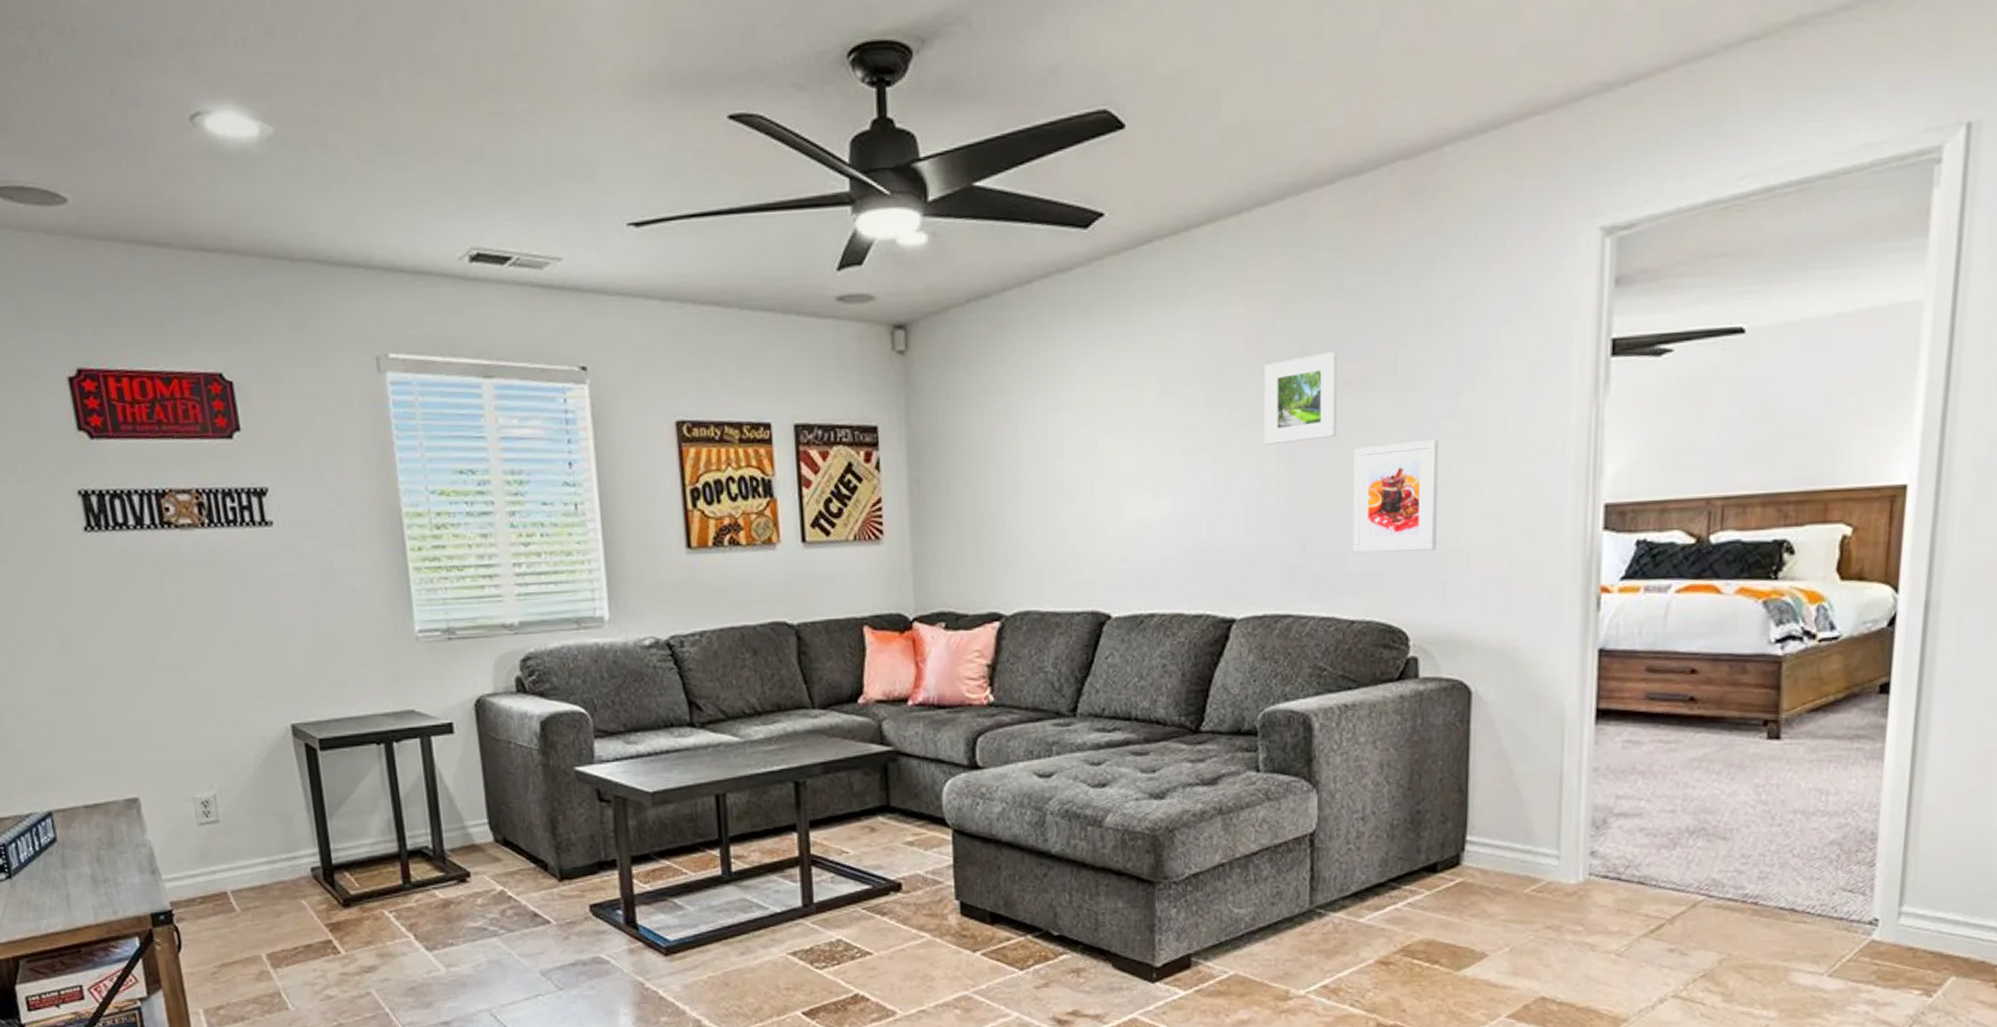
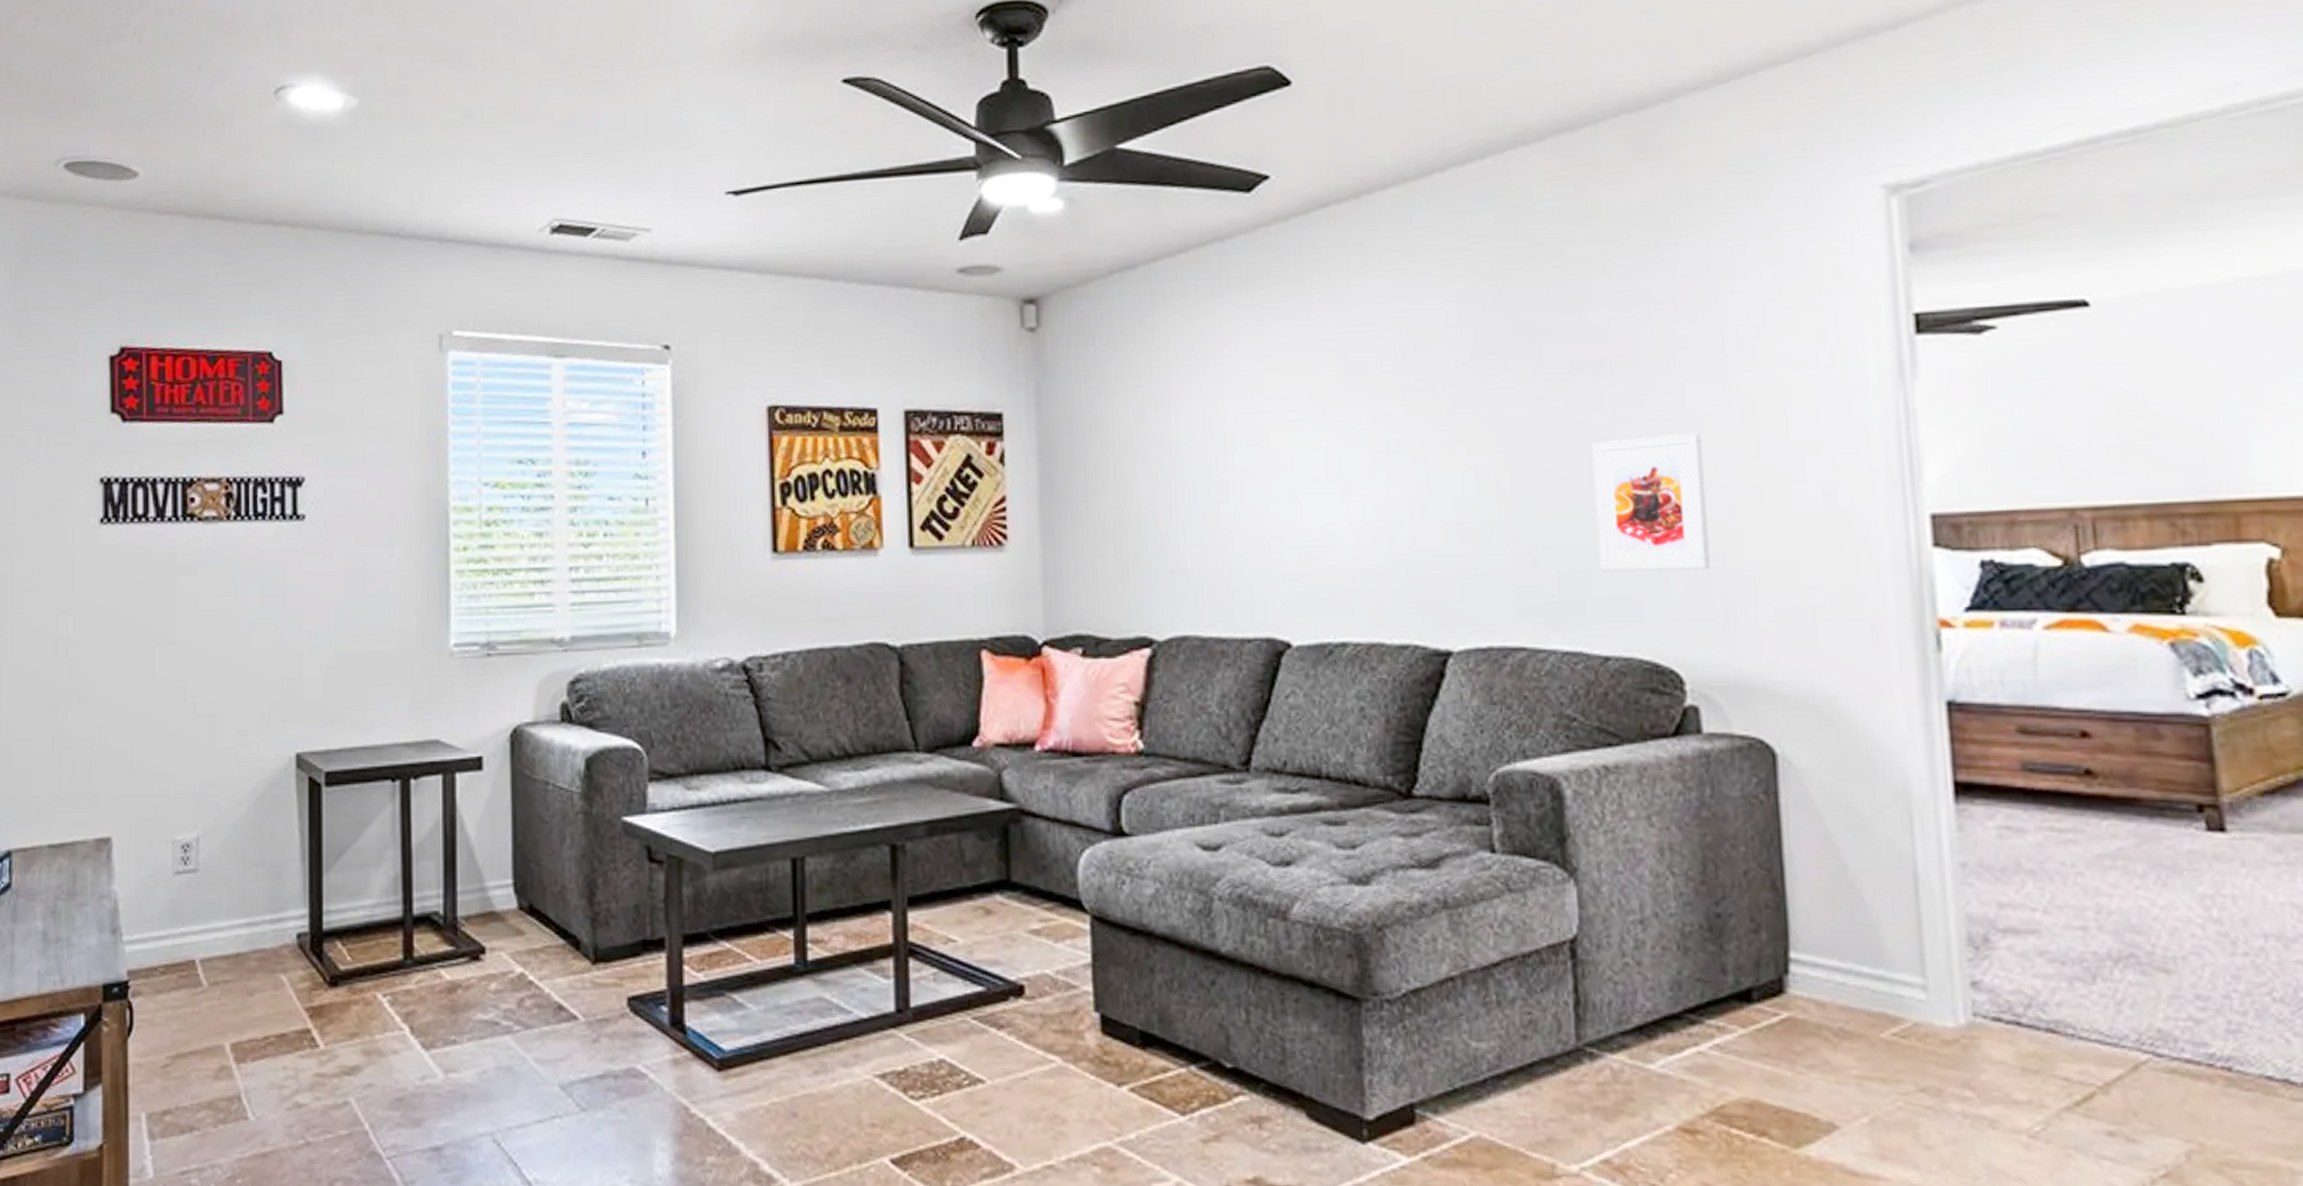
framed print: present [1263,352,1337,445] -> none [1470,329,1568,438]

